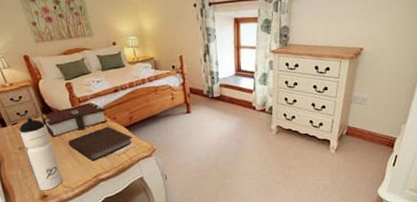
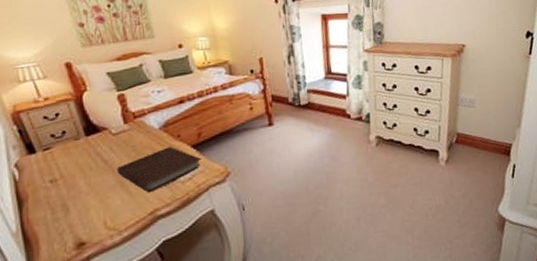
water bottle: present [18,117,64,191] -> none [51,140,109,237]
book: present [40,102,107,138] -> none [82,117,169,165]

